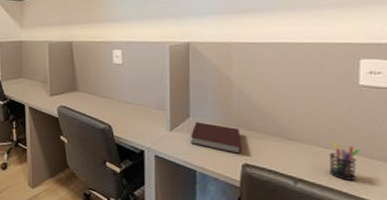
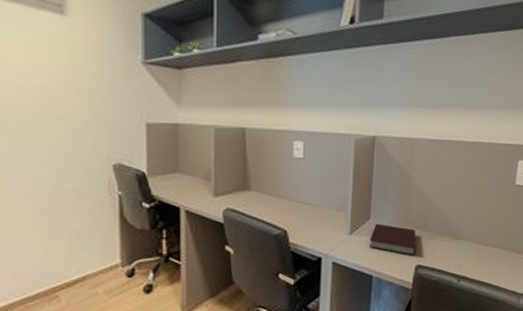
pen holder: present [328,141,359,181] -> none [485,239,510,275]

